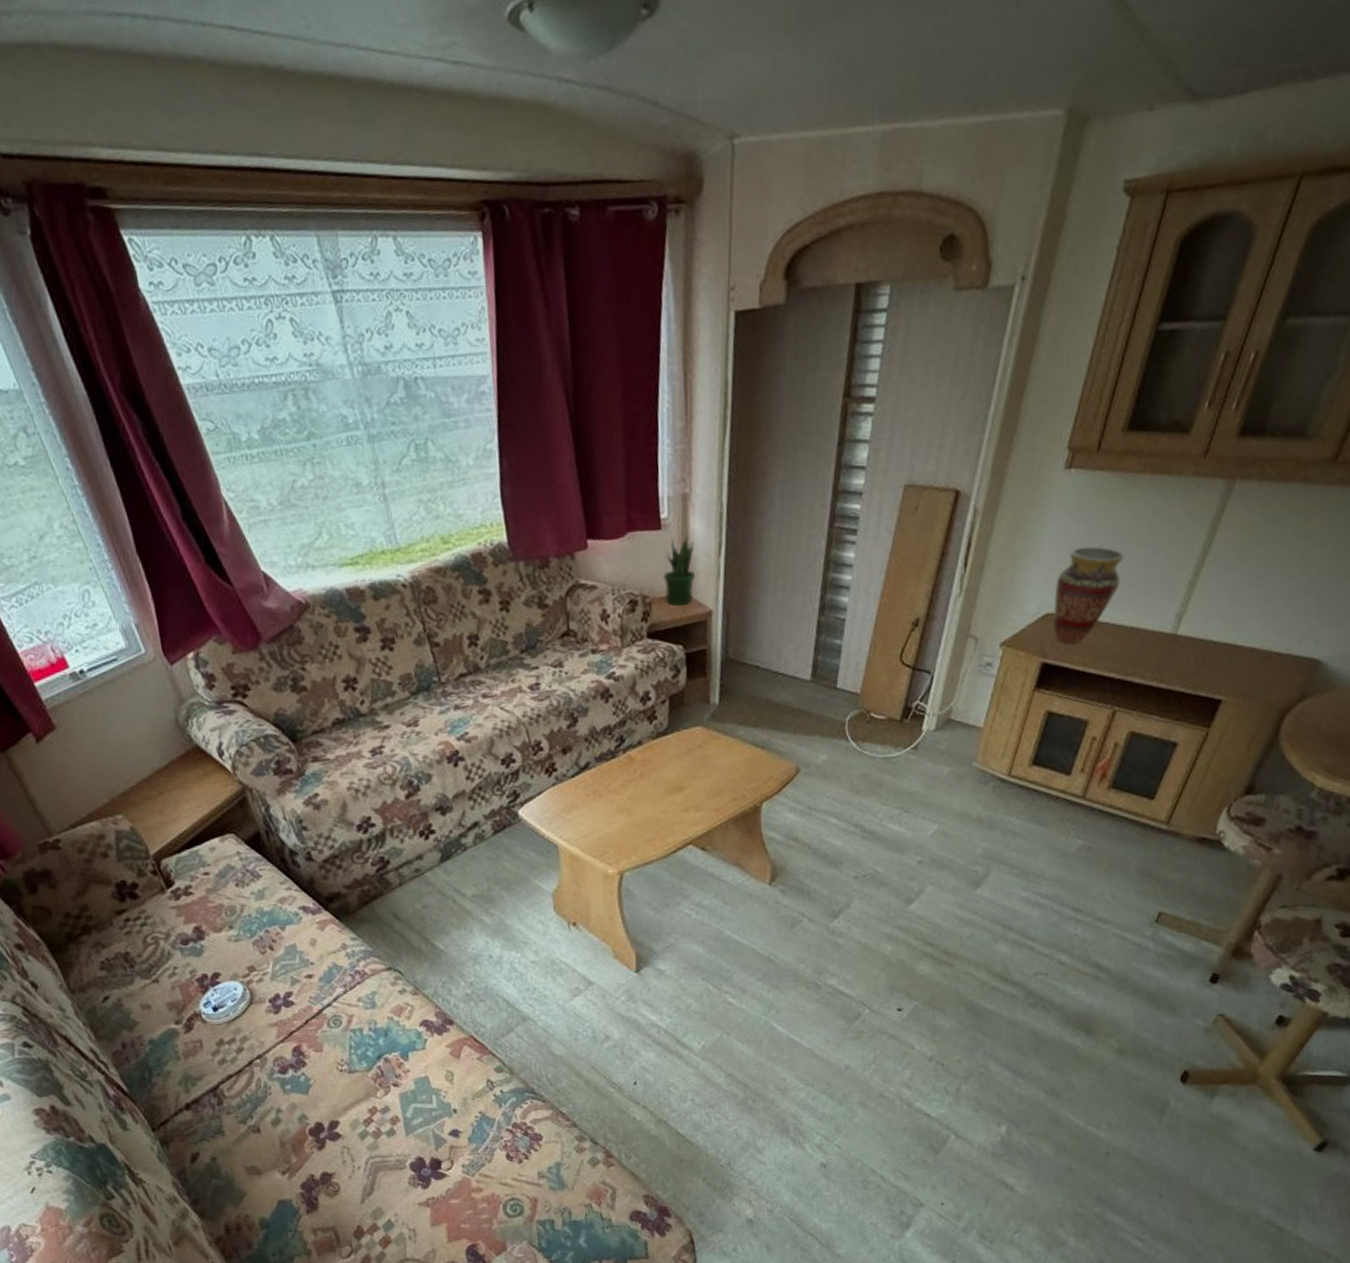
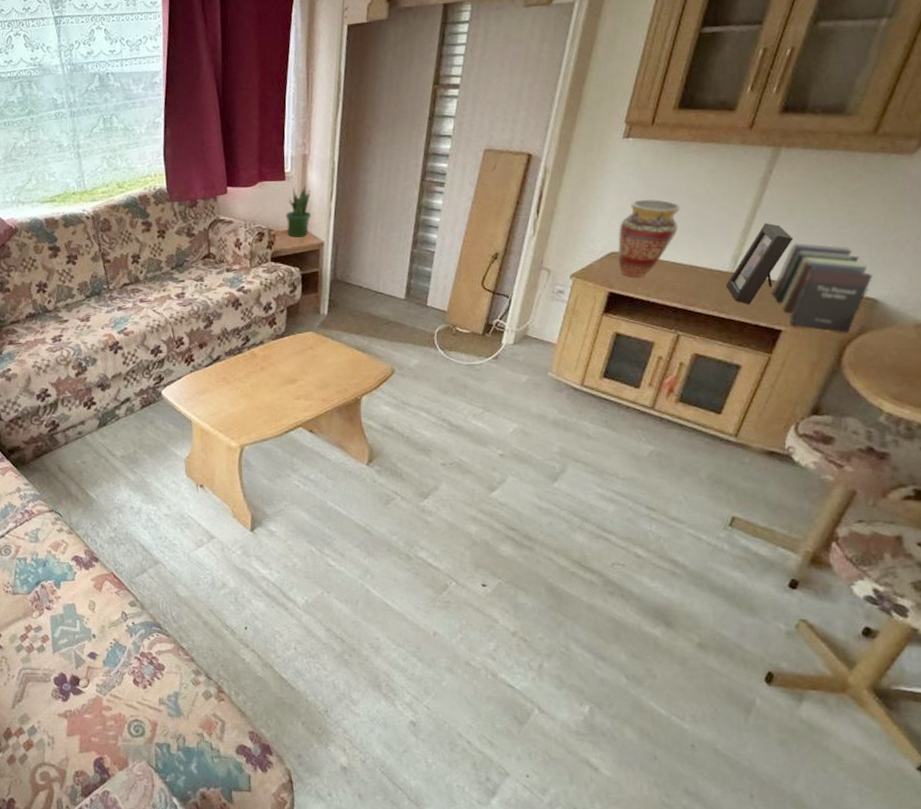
picture frame: none [1167,573,1241,672] -> present [725,223,794,305]
books: none [1214,596,1319,700] -> present [771,243,874,333]

